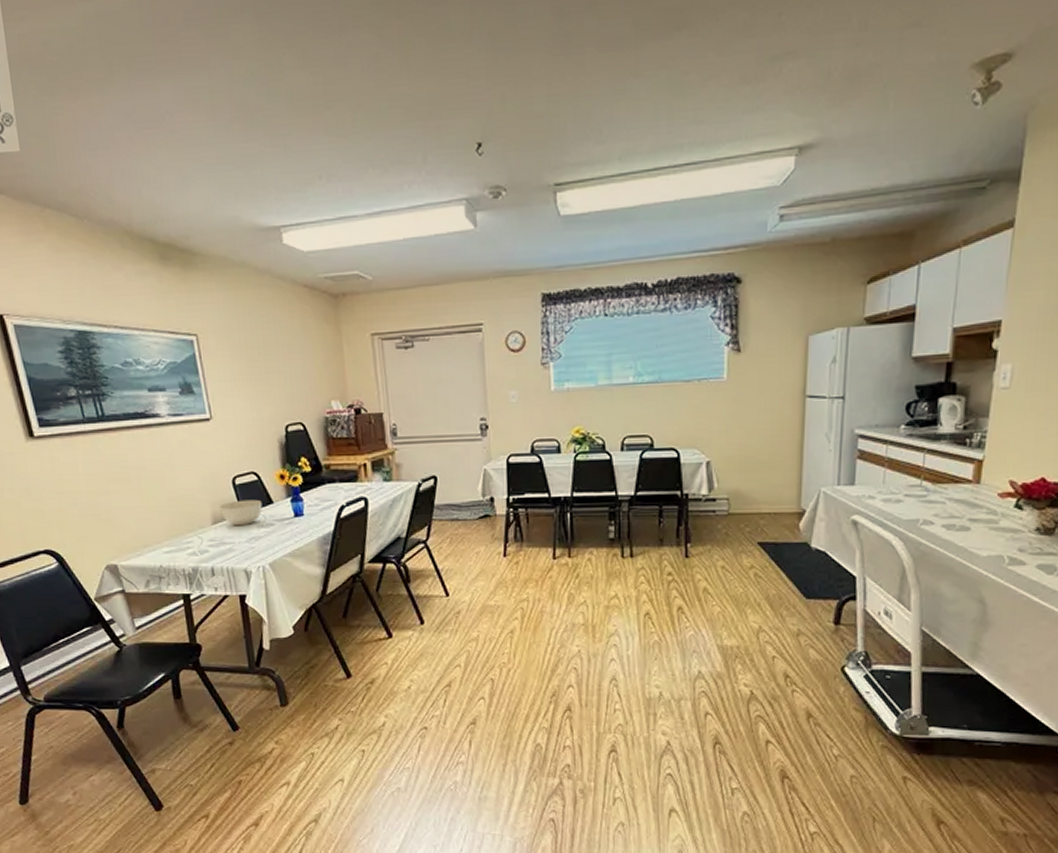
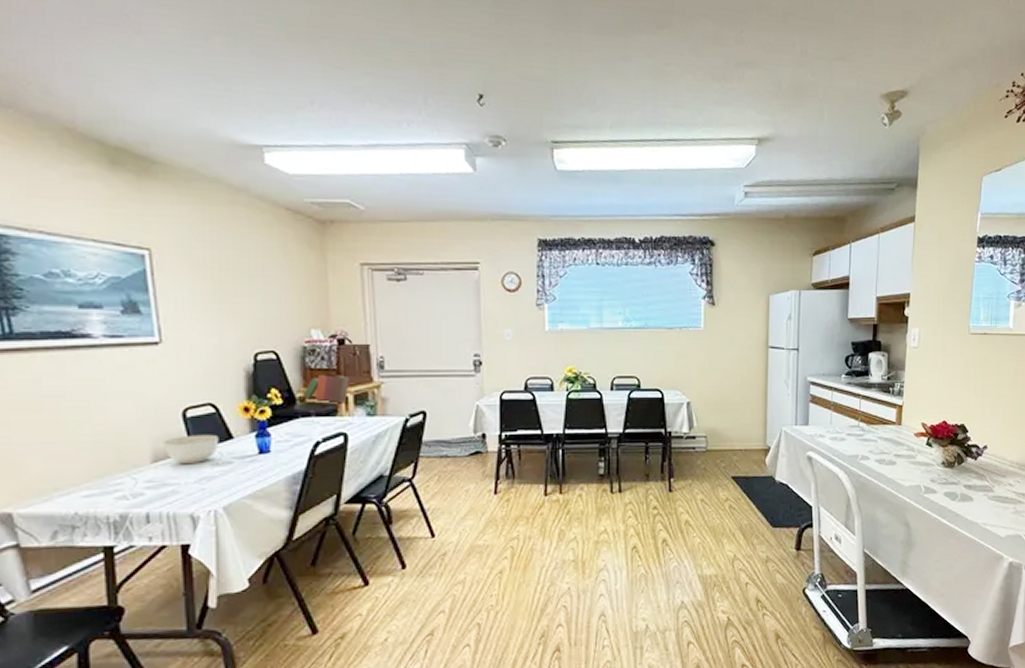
books: none [327,443,367,470] -> present [303,375,349,404]

